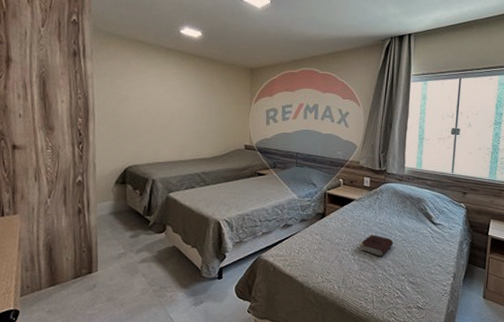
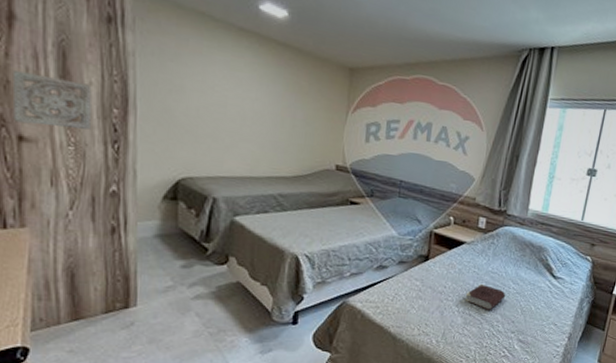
wall ornament: none [9,98,63,136] -> present [12,70,92,129]

